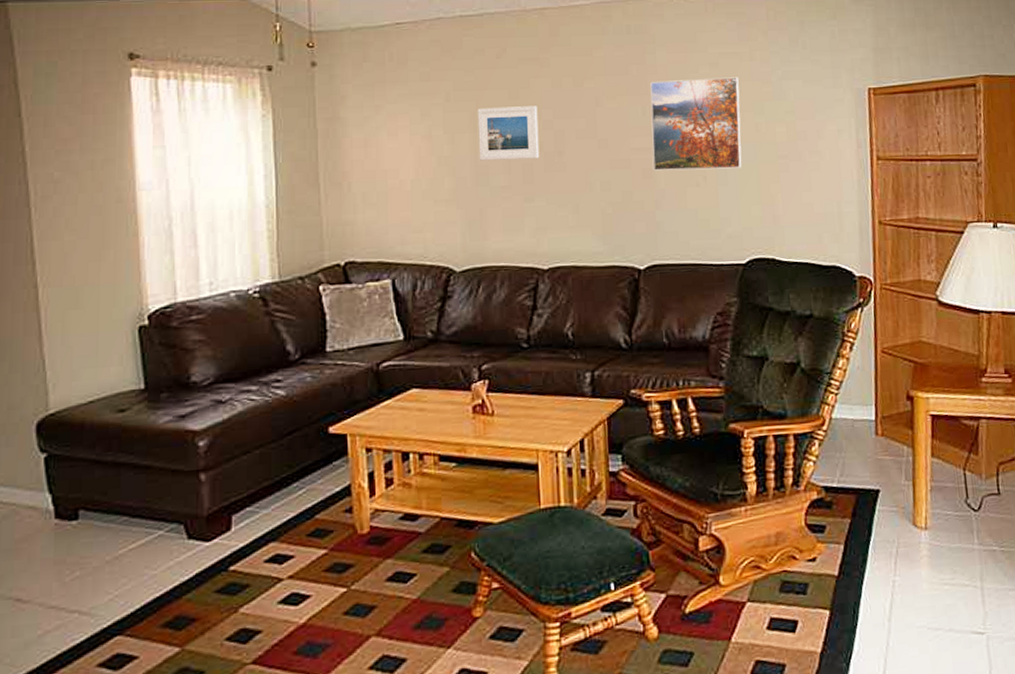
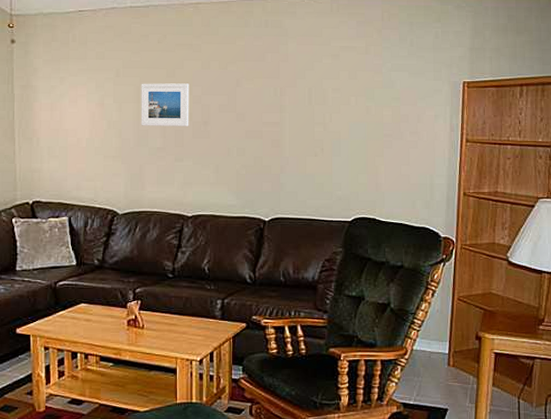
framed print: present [650,77,742,171] -> none [280,67,355,143]

